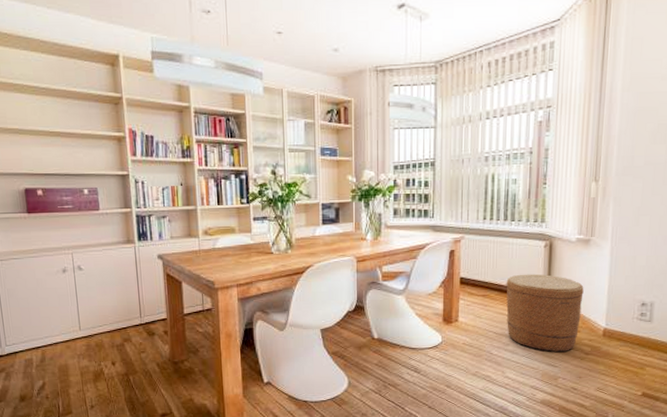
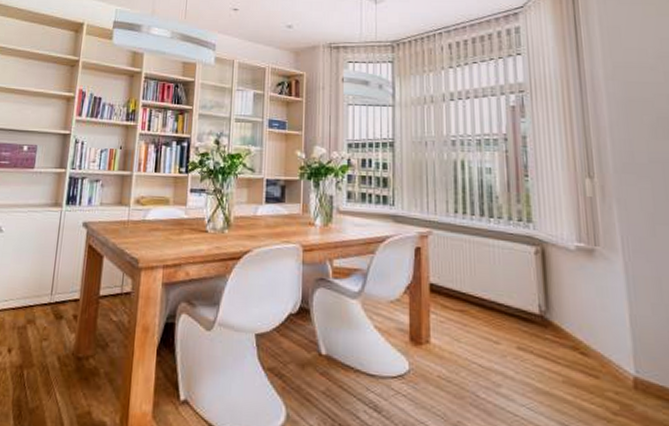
basket: present [506,274,584,353] -> none [489,286,598,408]

